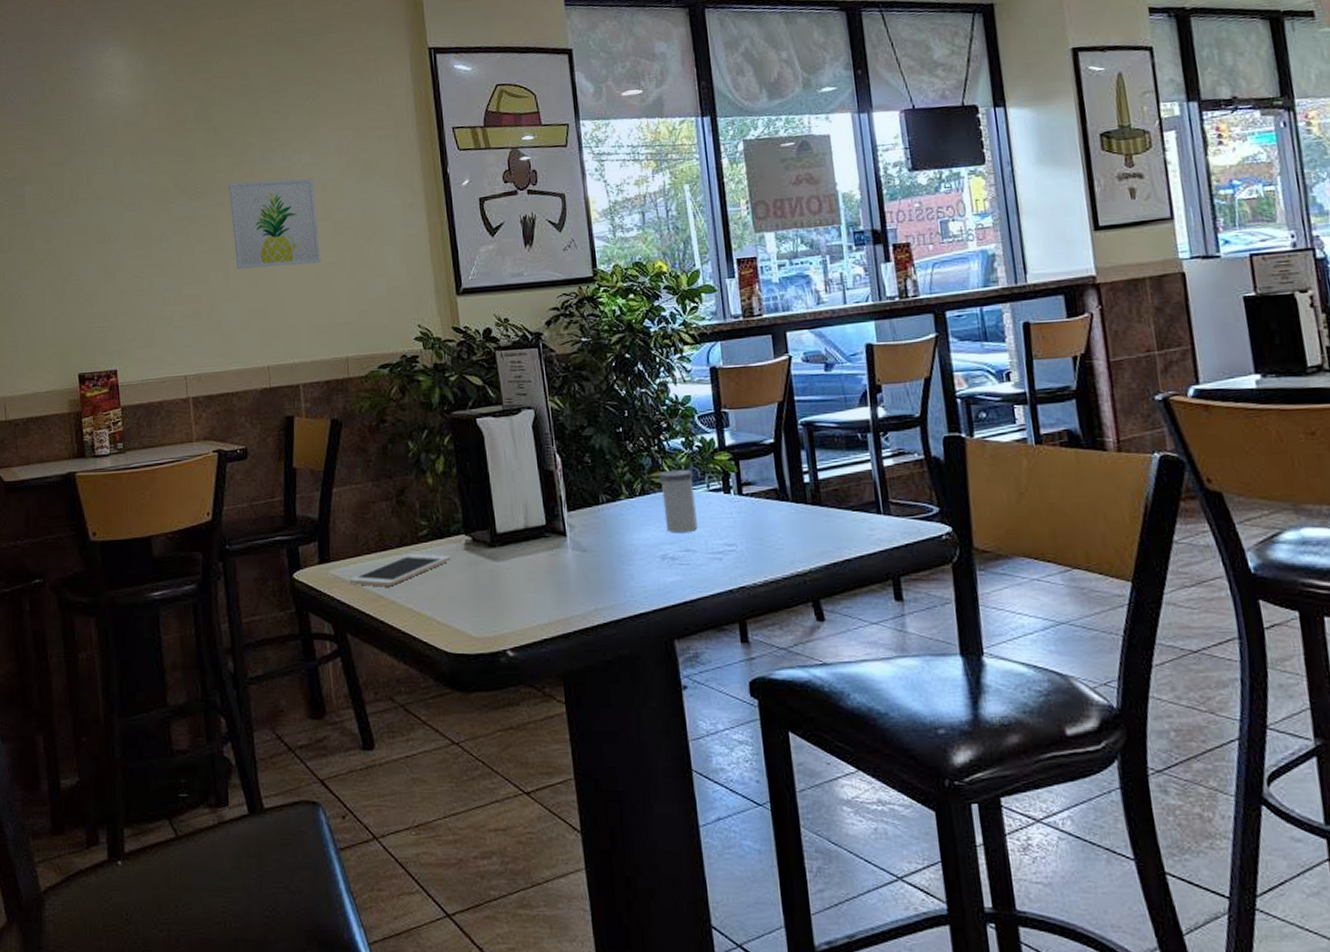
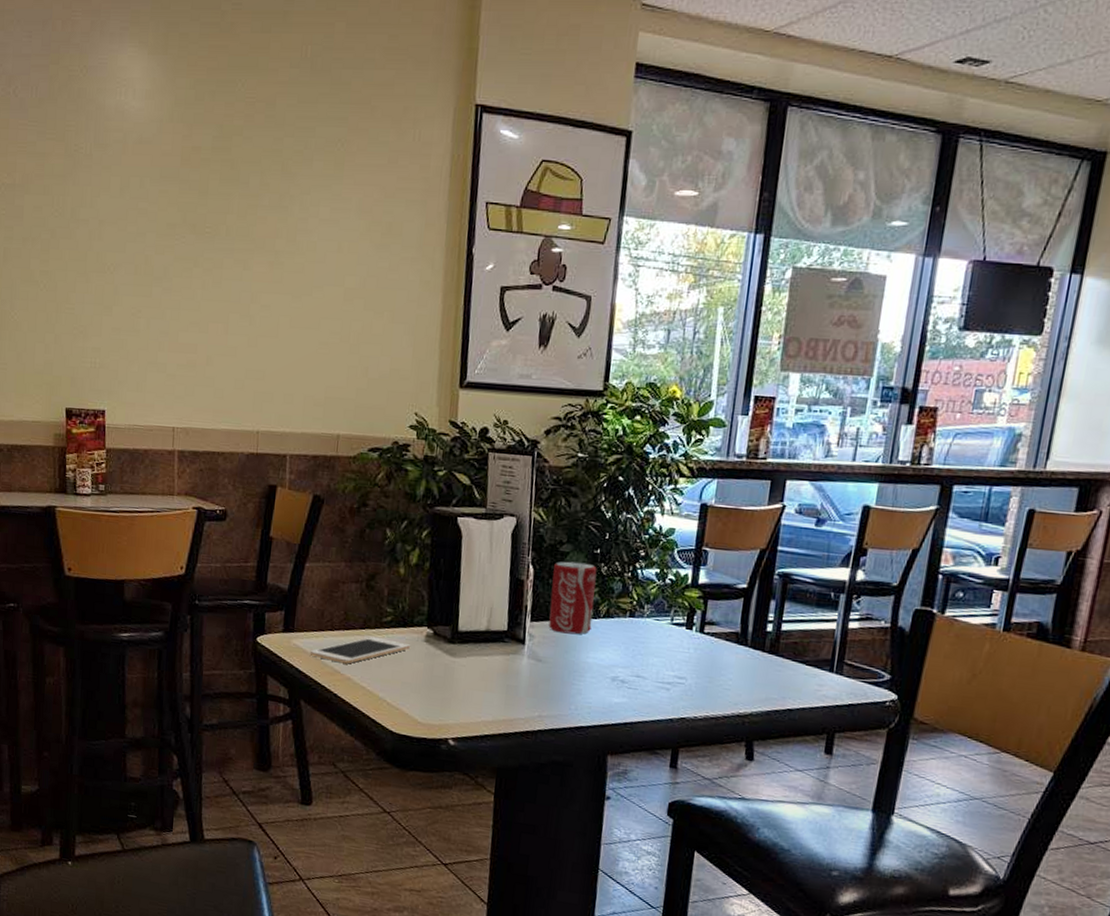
wall art: present [229,178,322,269] -> none [237,227,329,330]
beverage can: none [580,443,630,519] -> present [548,561,597,635]
salt shaker: present [659,469,697,533] -> none [622,598,661,660]

